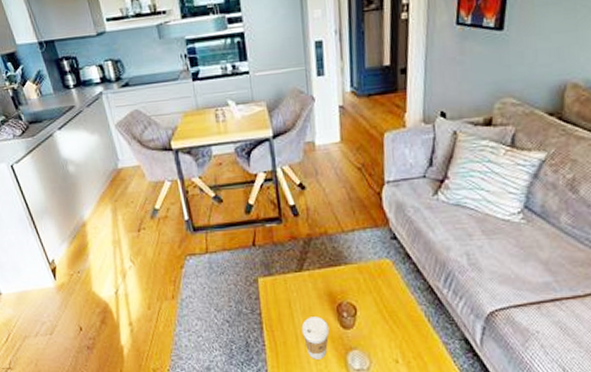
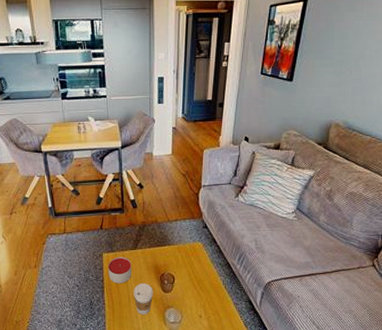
candle: none [265,281,298,317] -> present [107,257,132,283]

